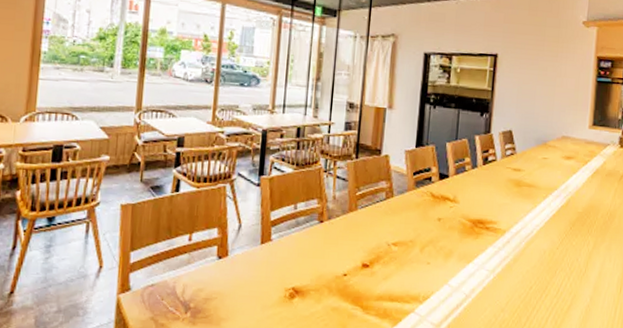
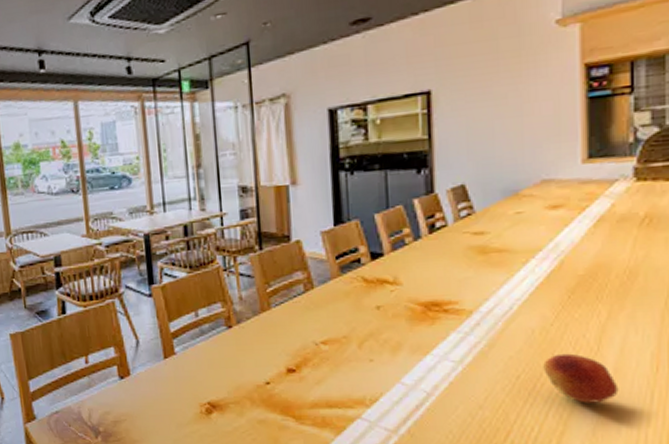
fruit: none [548,272,595,314] -> present [543,353,619,403]

